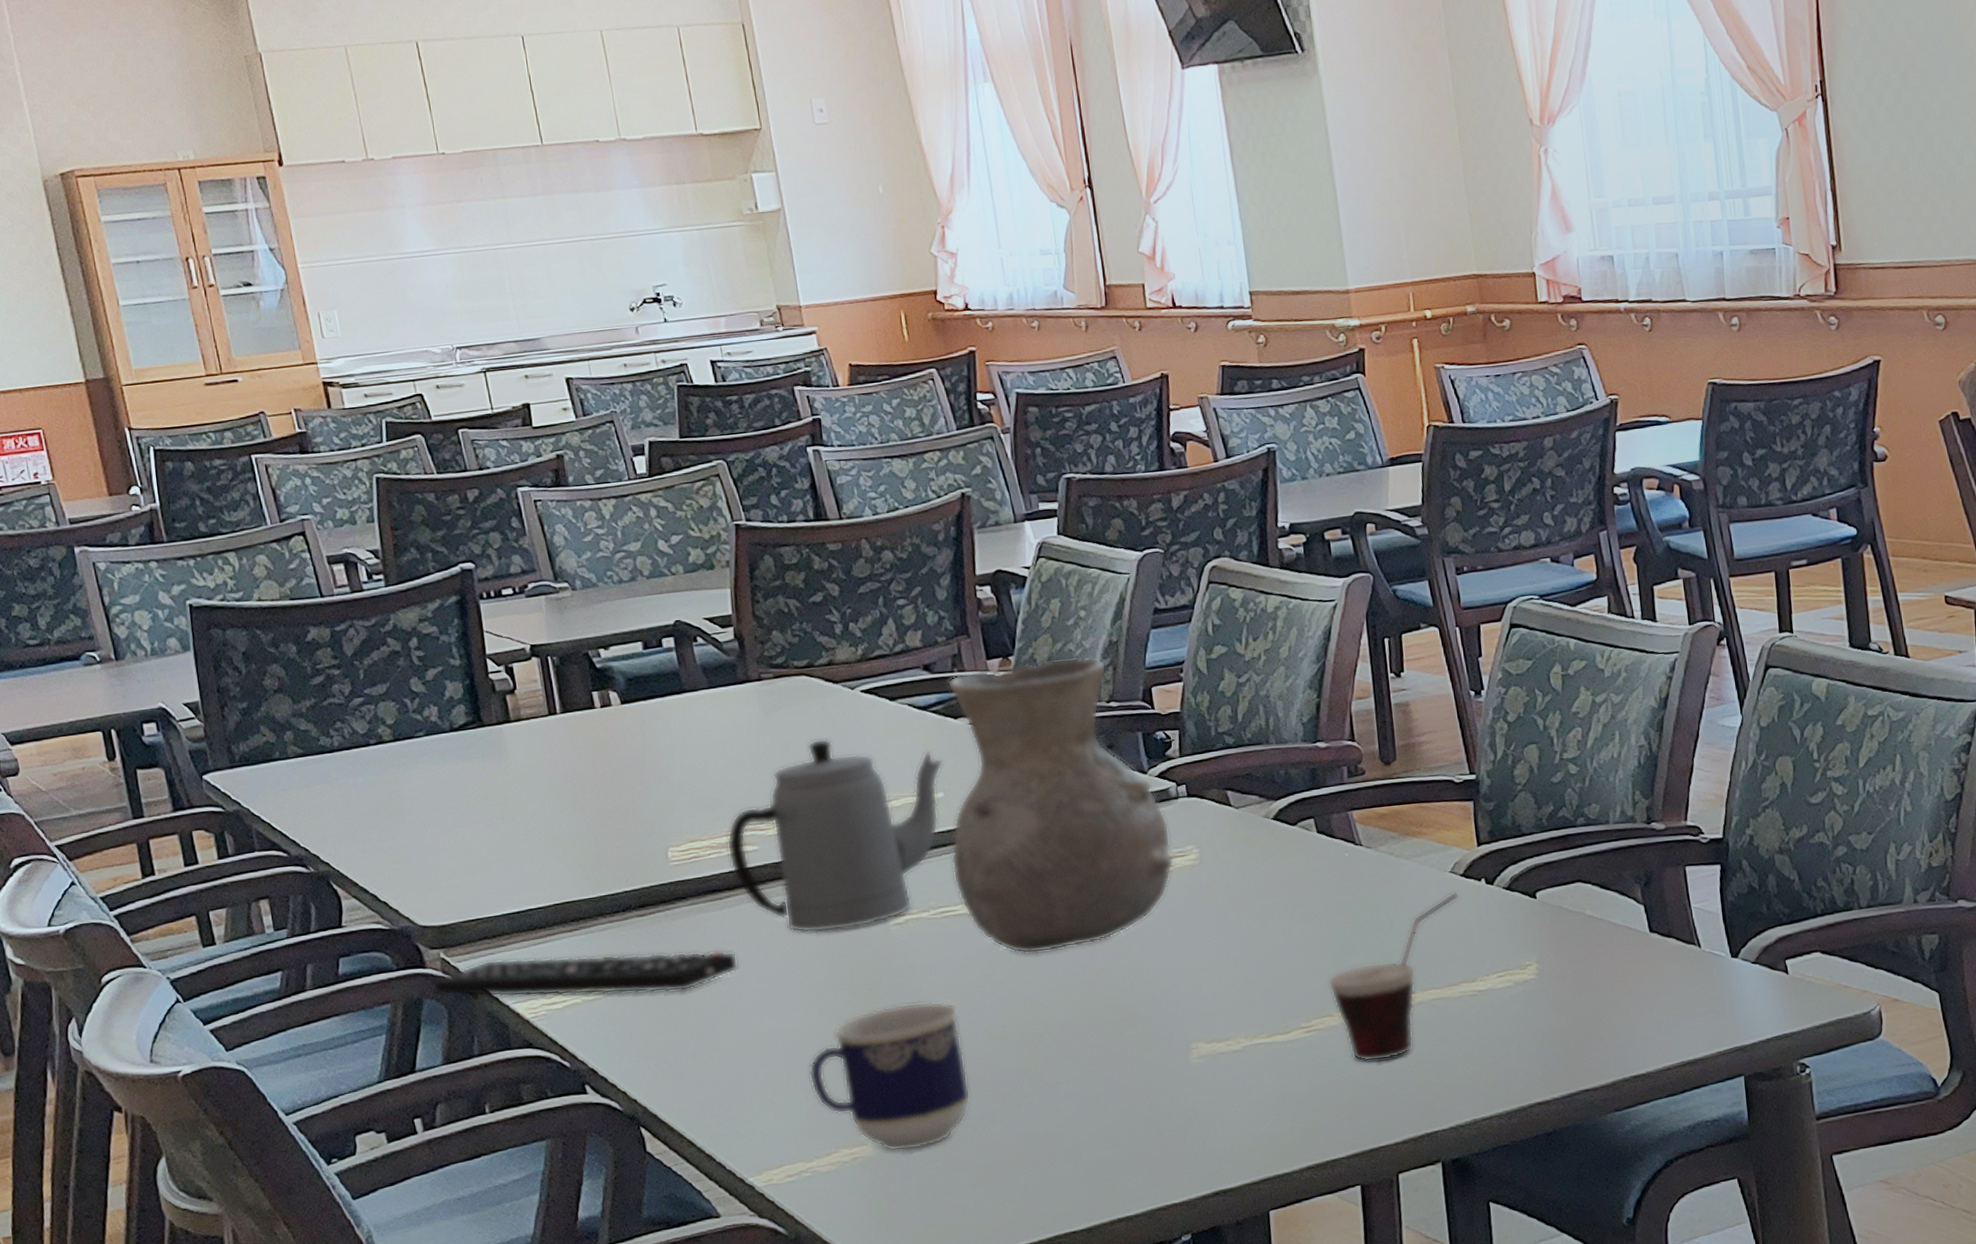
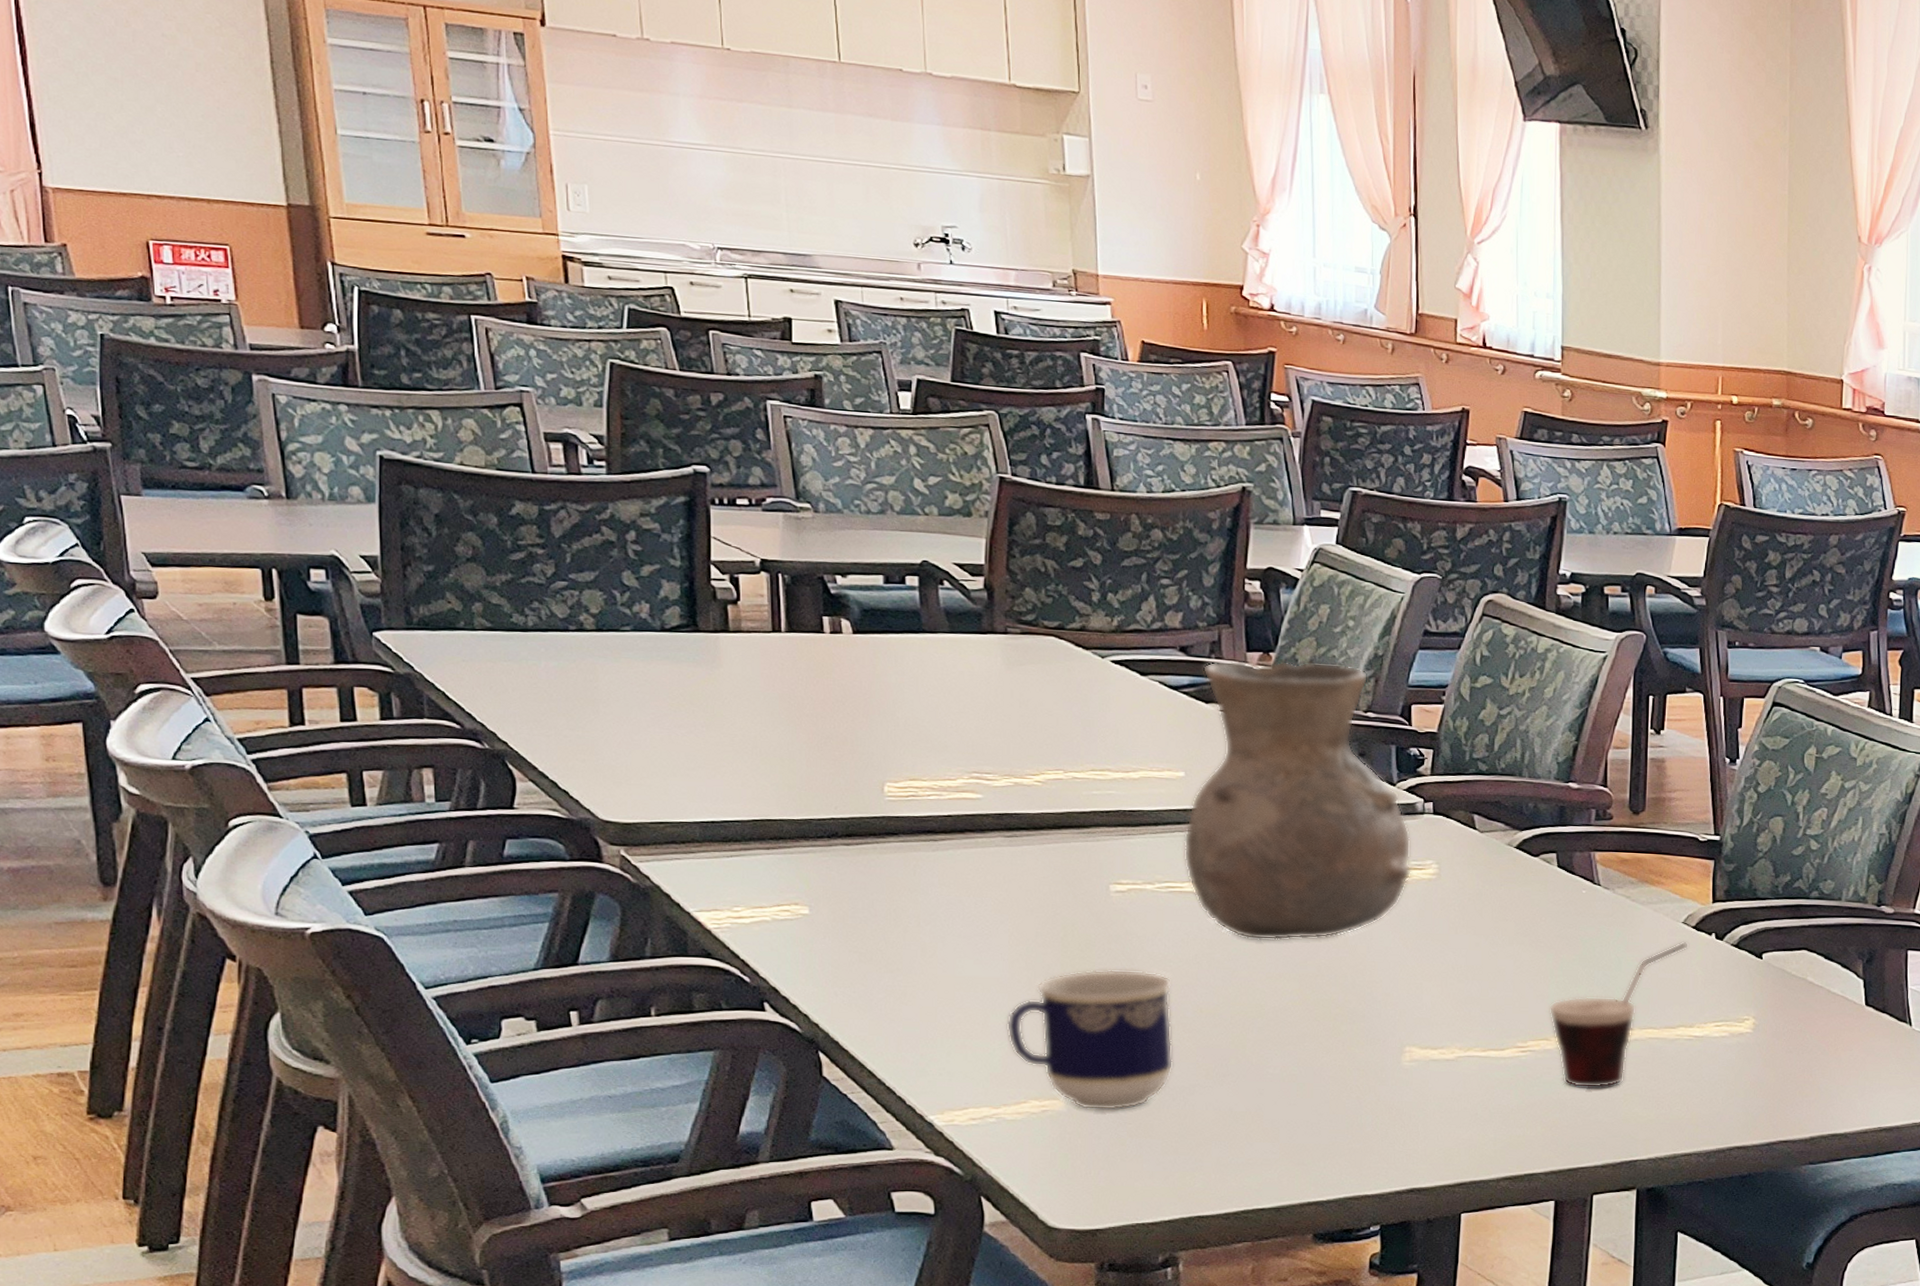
remote control: present [432,950,739,997] -> none [608,865,946,925]
teapot: present [726,738,943,933] -> none [949,700,1188,889]

